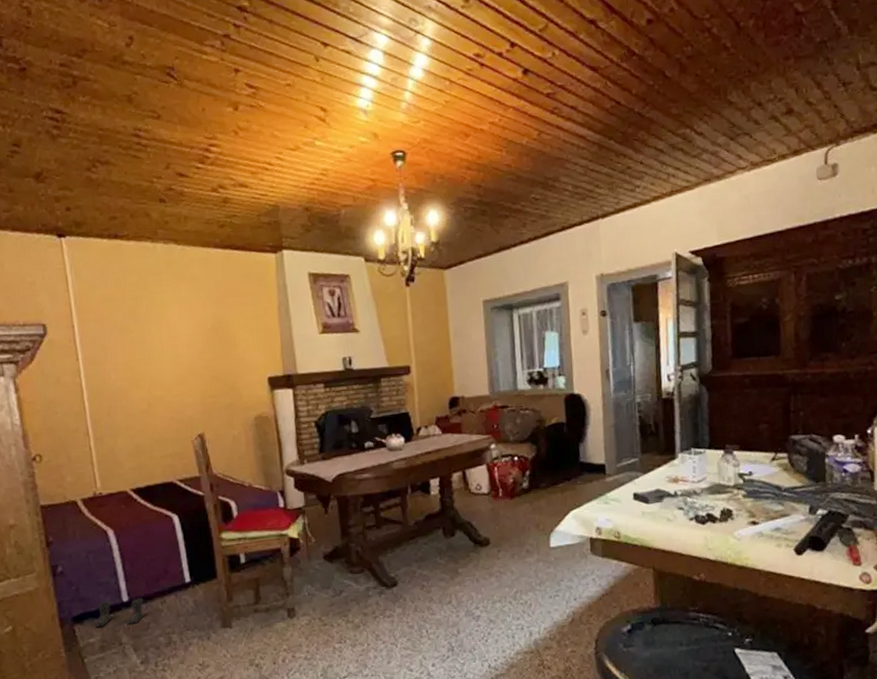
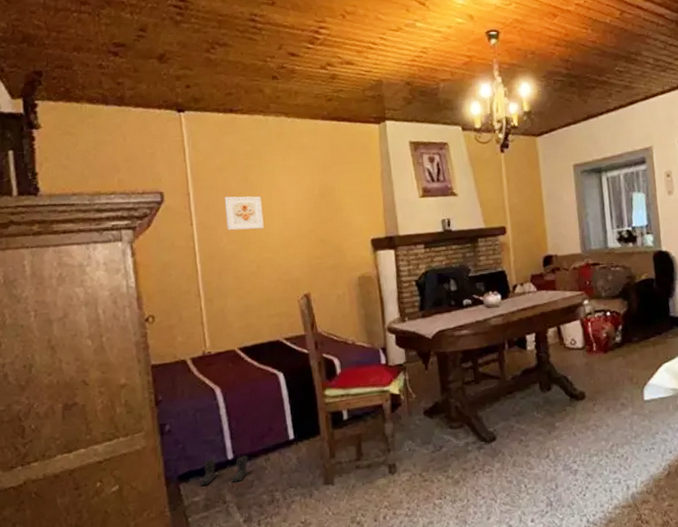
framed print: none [111,329,154,367] -> present [224,196,264,231]

